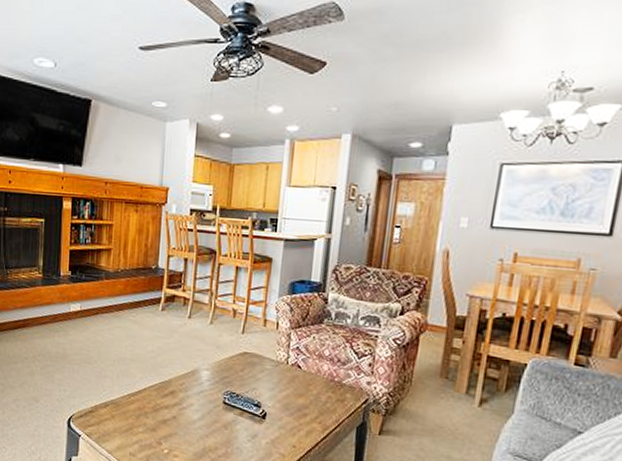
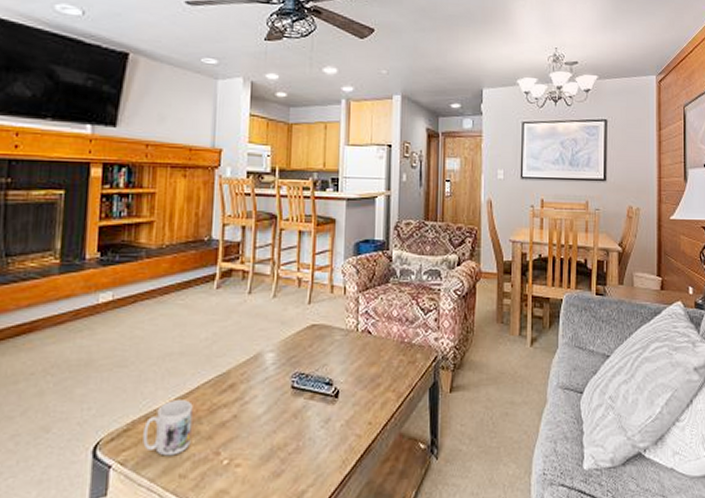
mug: none [103,395,141,438] -> present [143,400,193,456]

